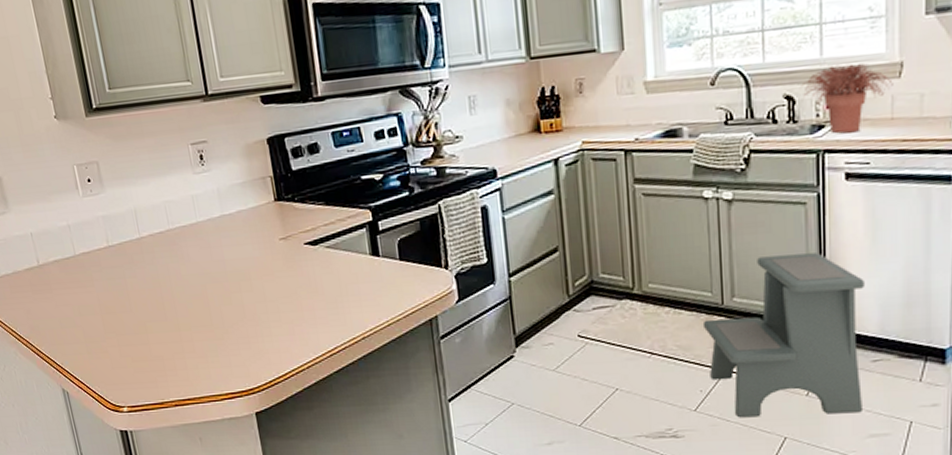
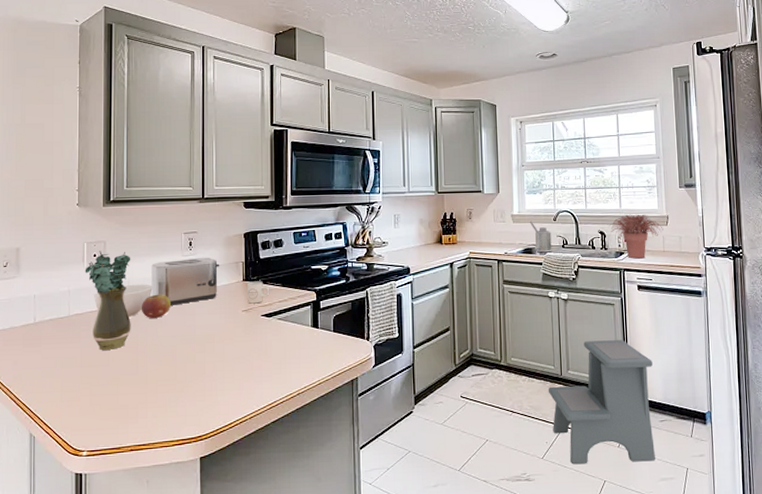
vase: none [81,173,150,294] -> present [85,251,131,350]
bowl: none [97,212,166,253] -> present [93,284,153,316]
fruit: none [155,223,192,254] -> present [141,294,172,318]
toaster: none [158,173,245,237] -> present [151,257,220,305]
mug: none [279,200,312,230] -> present [246,281,270,304]
soap dispenser: none [672,88,708,135] -> present [529,221,552,253]

